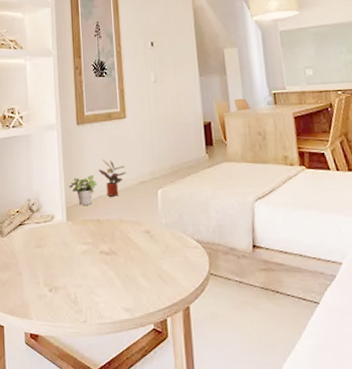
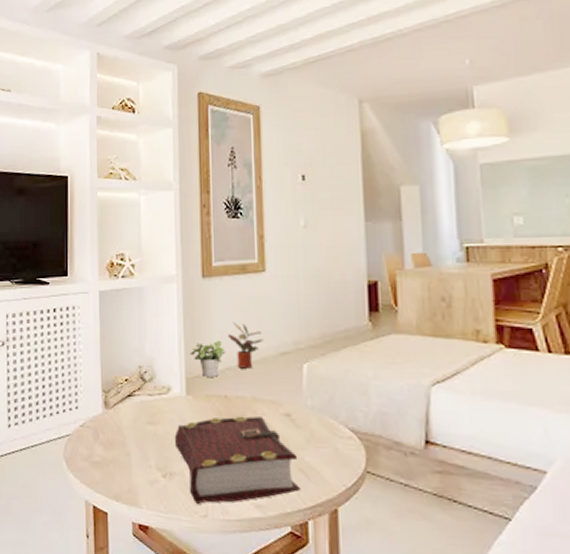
book: none [58,235,160,313] -> present [174,416,301,505]

